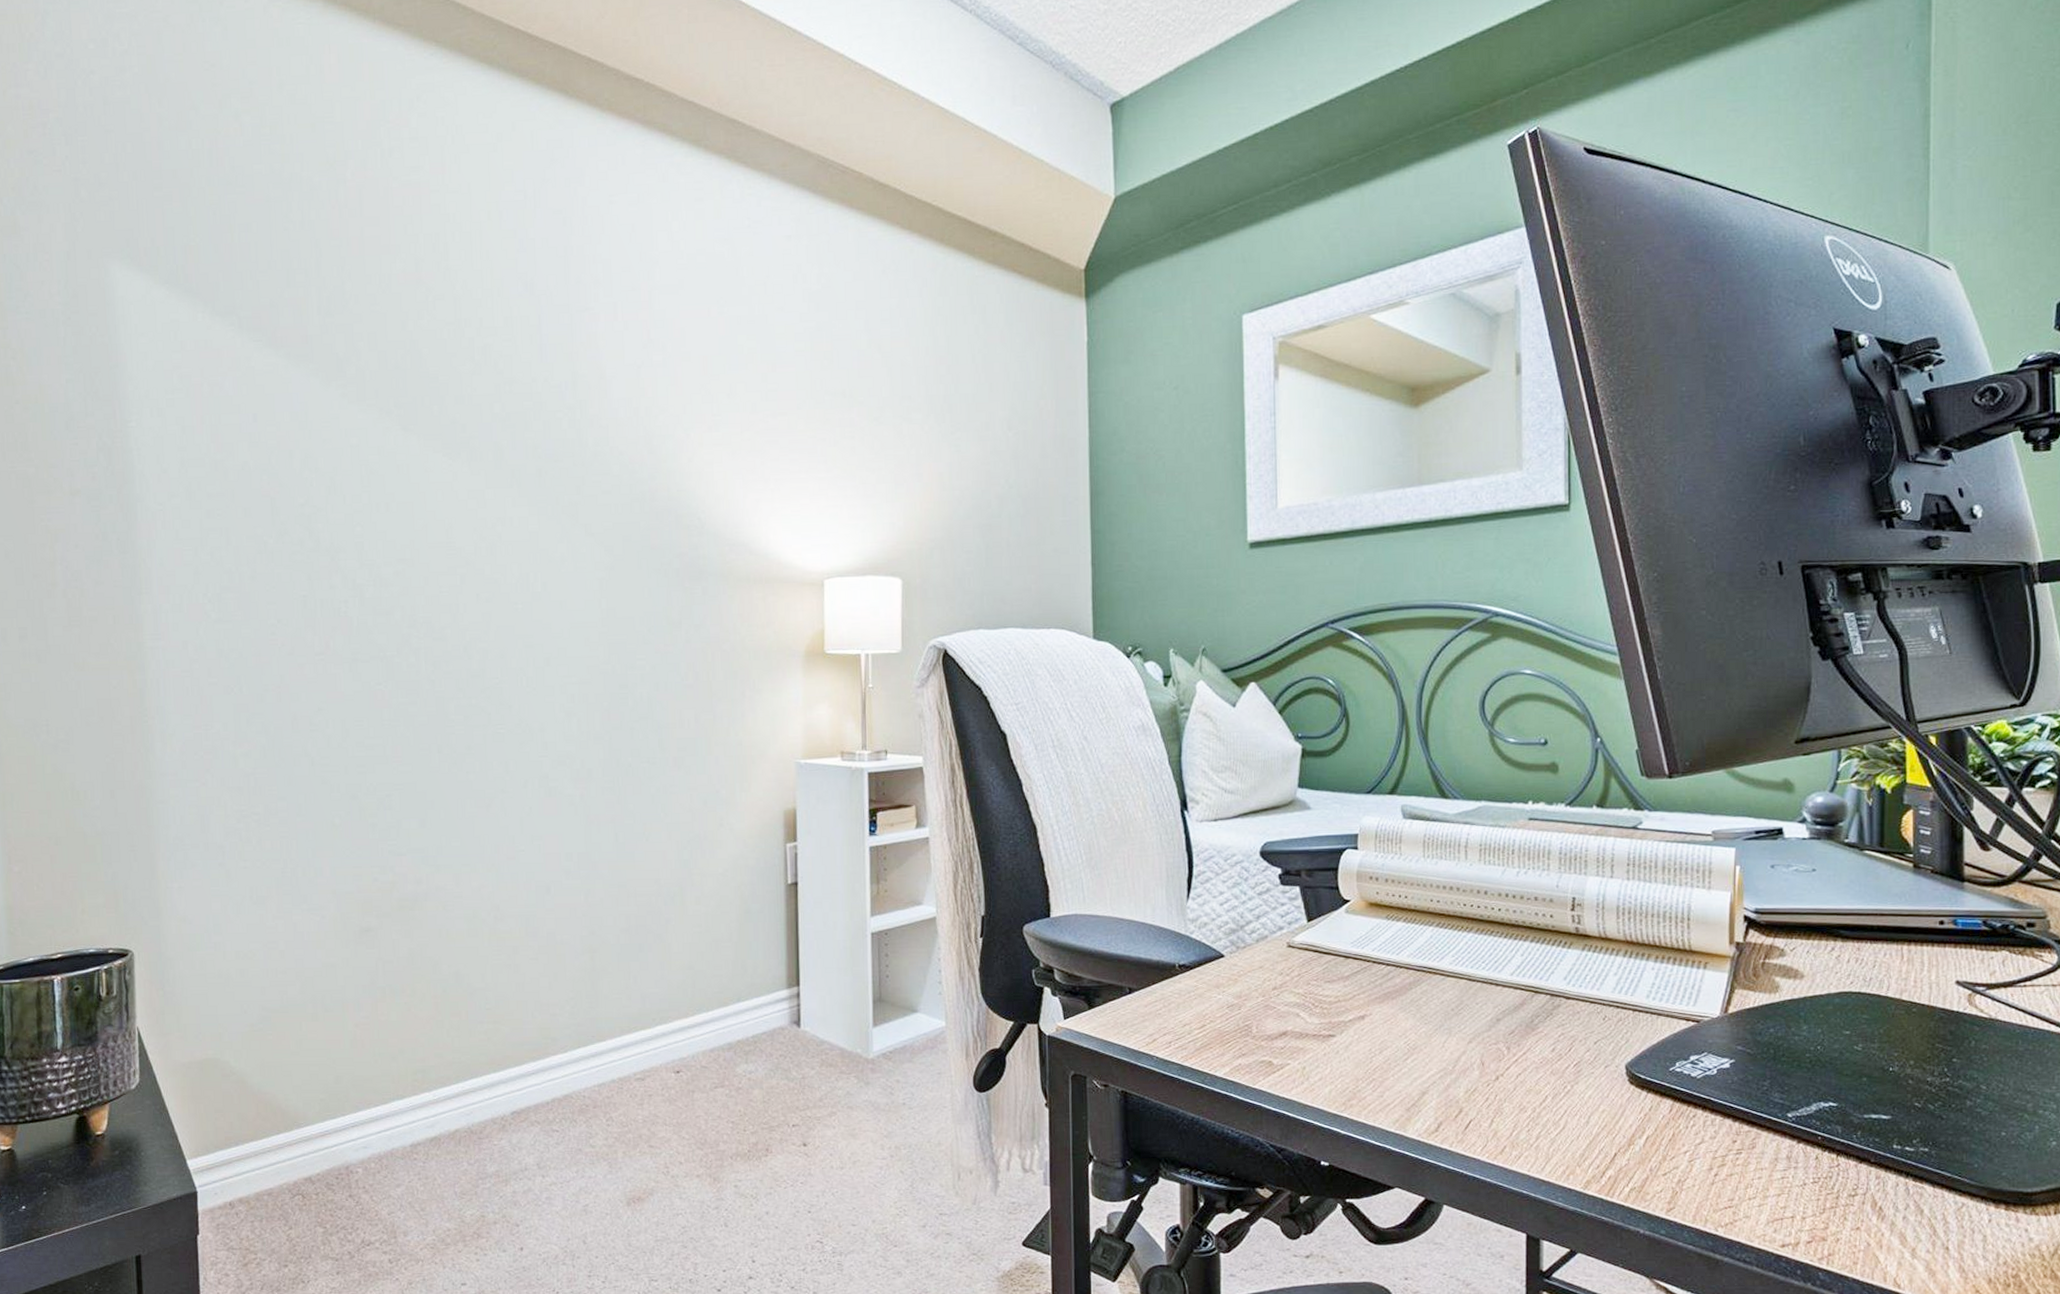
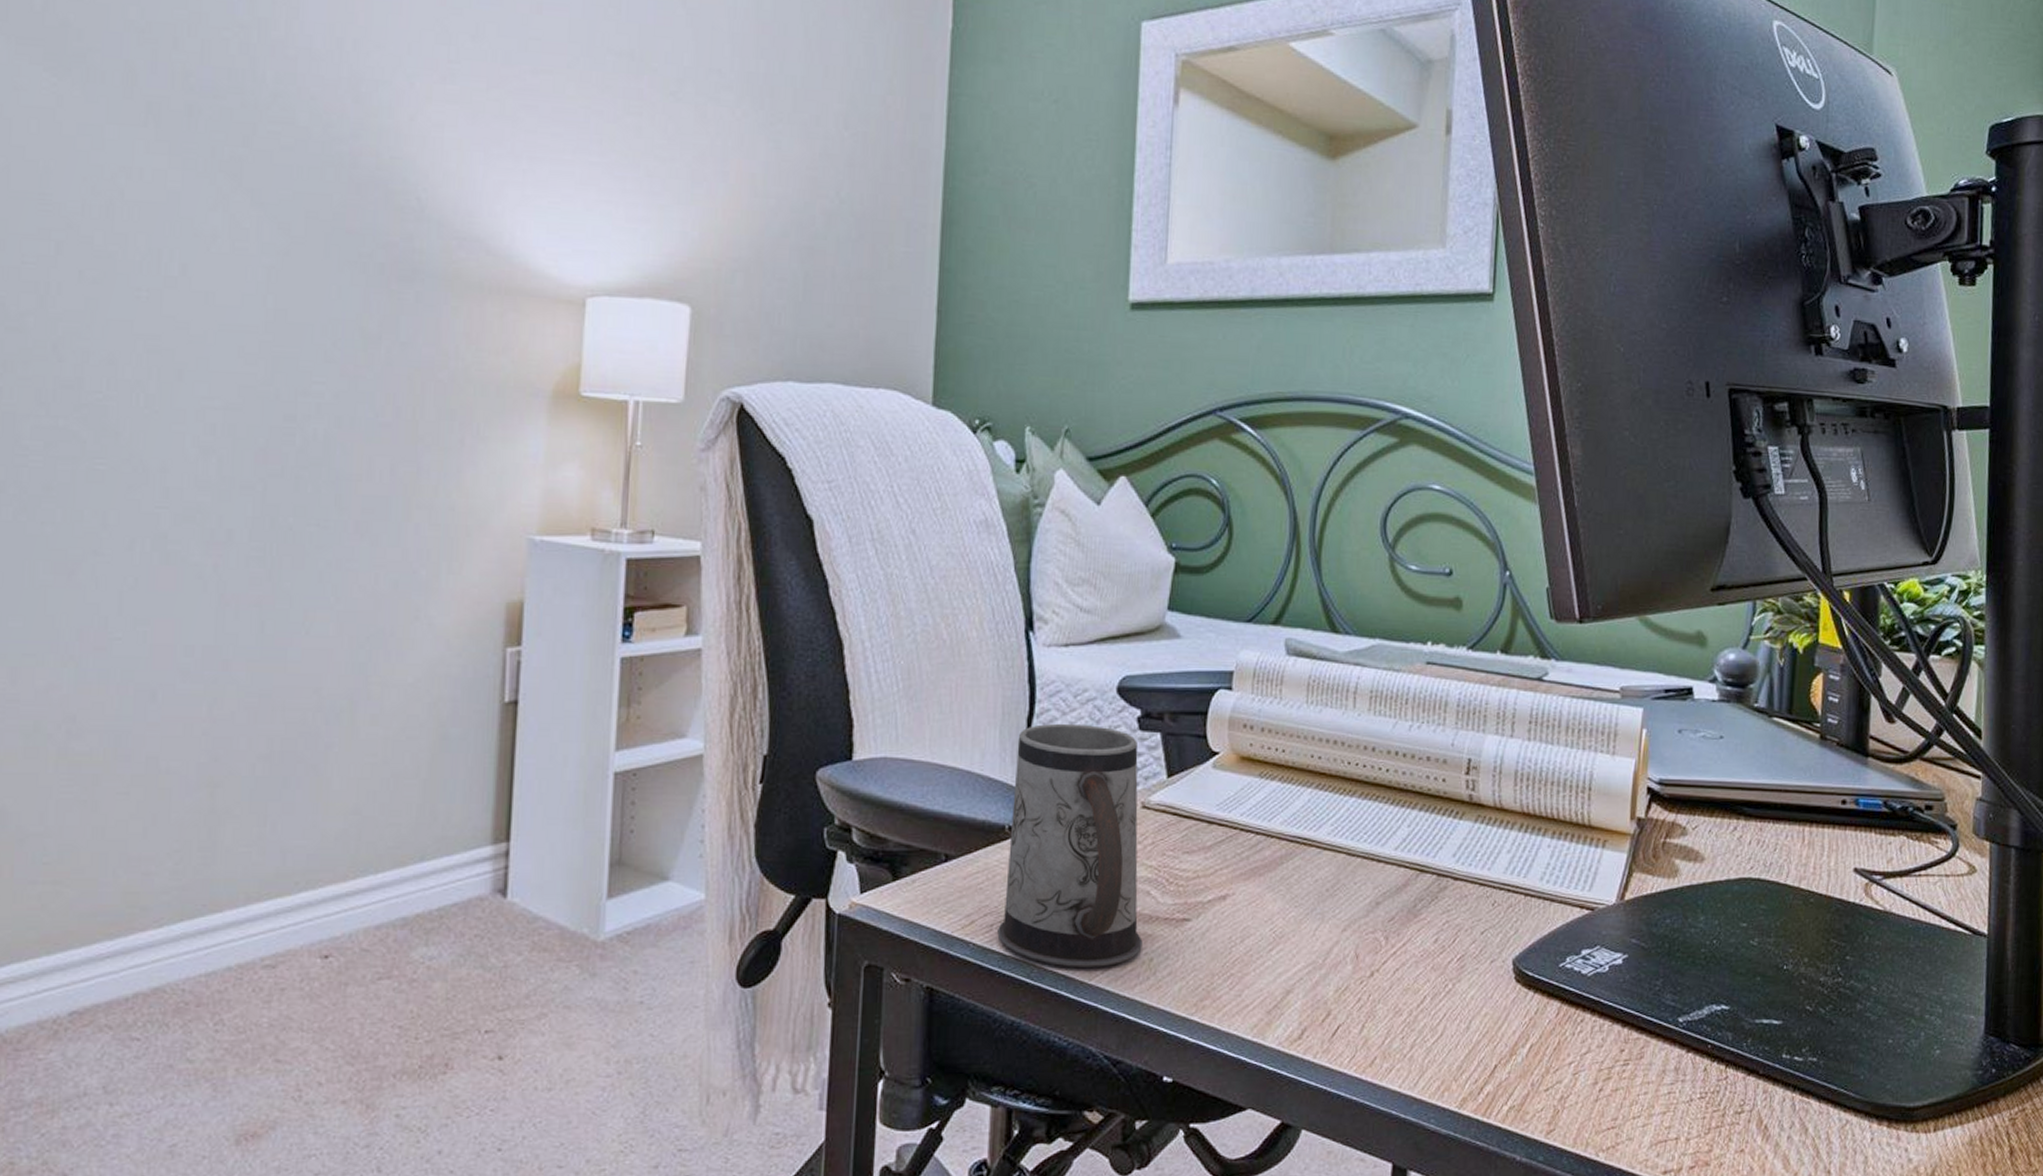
mug: none [1175,882,1296,1075] -> present [997,723,1143,967]

